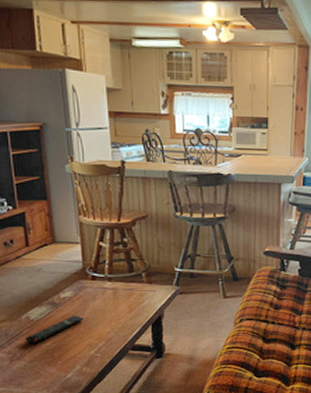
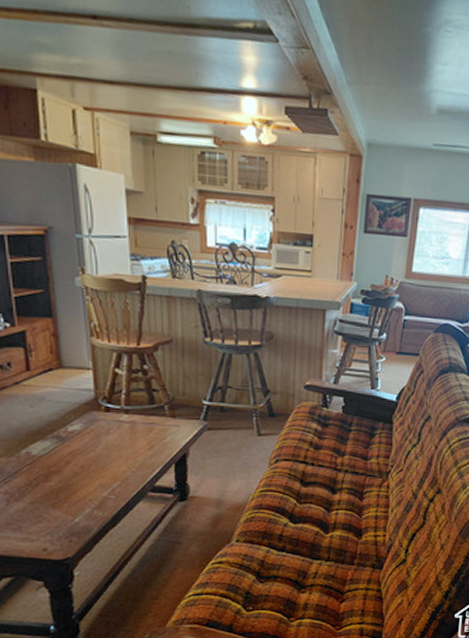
remote control: present [25,315,84,344] -> none [25,451,96,484]

